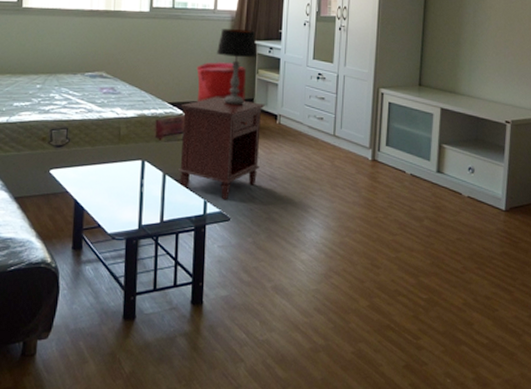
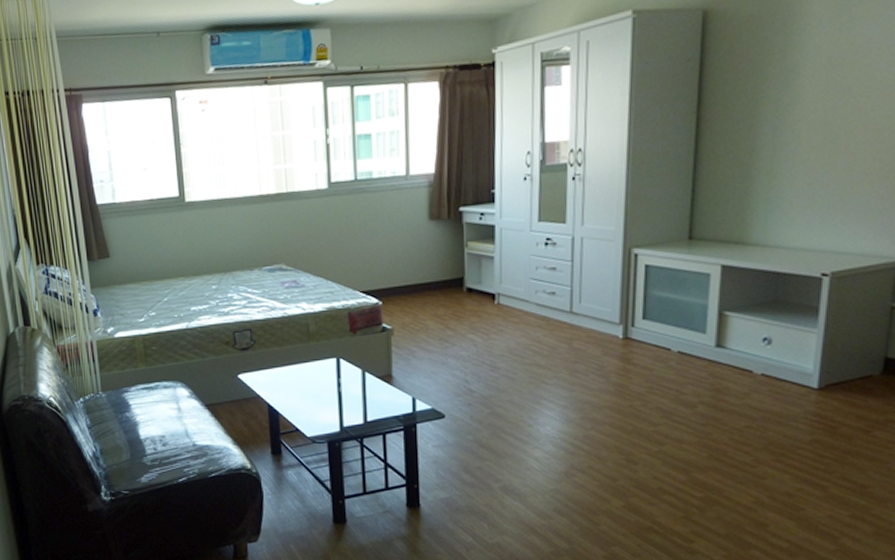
nightstand: present [177,97,265,200] -> none [376,279,478,396]
laundry hamper: present [196,62,246,102] -> none [390,237,453,287]
table lamp: present [217,29,258,105] -> none [414,194,465,287]

